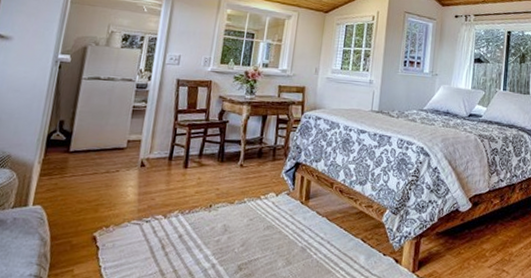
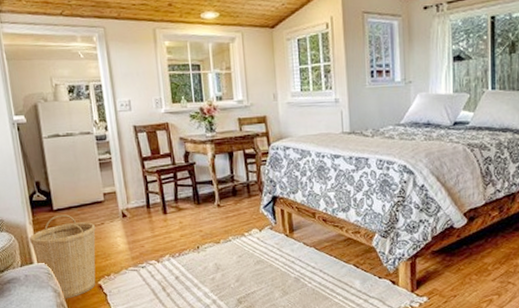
basket: none [32,157,109,250] -> present [30,214,96,299]

